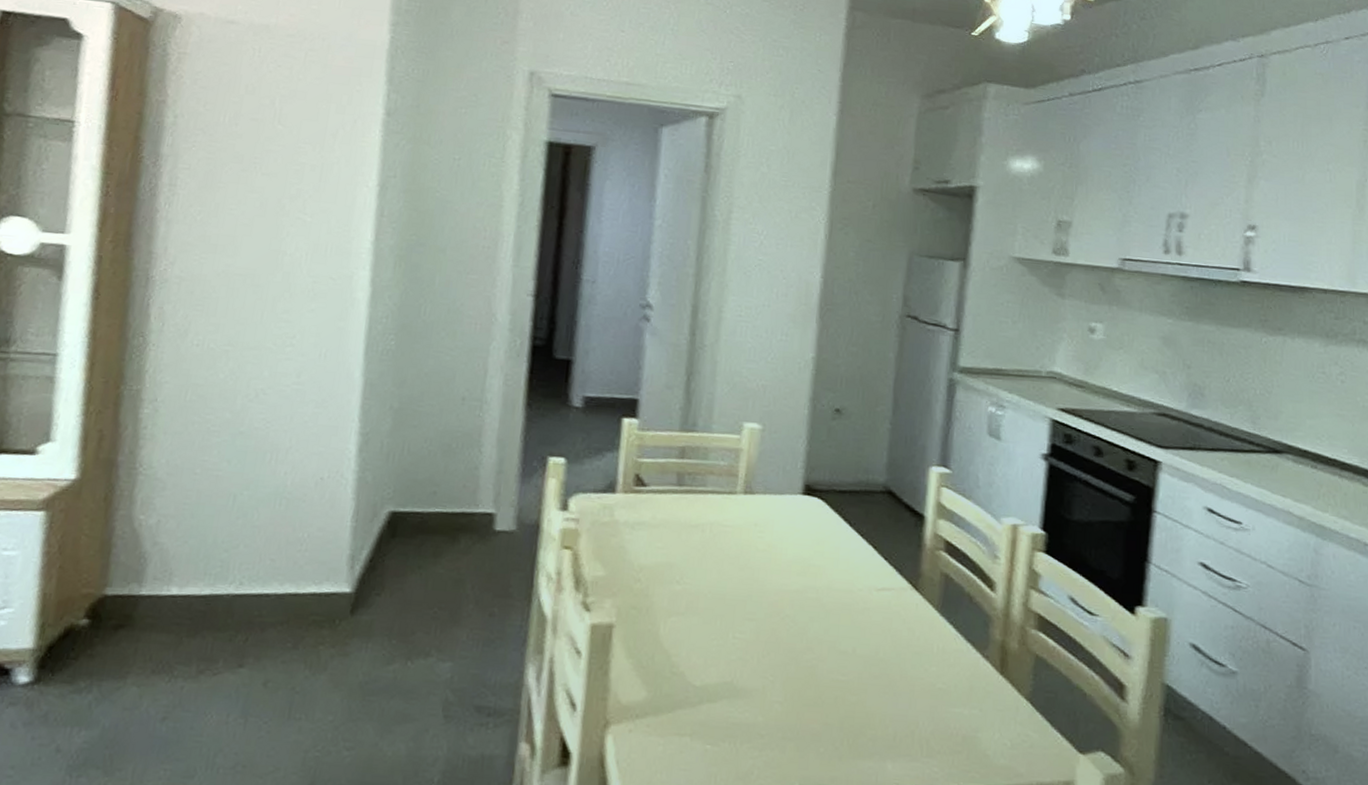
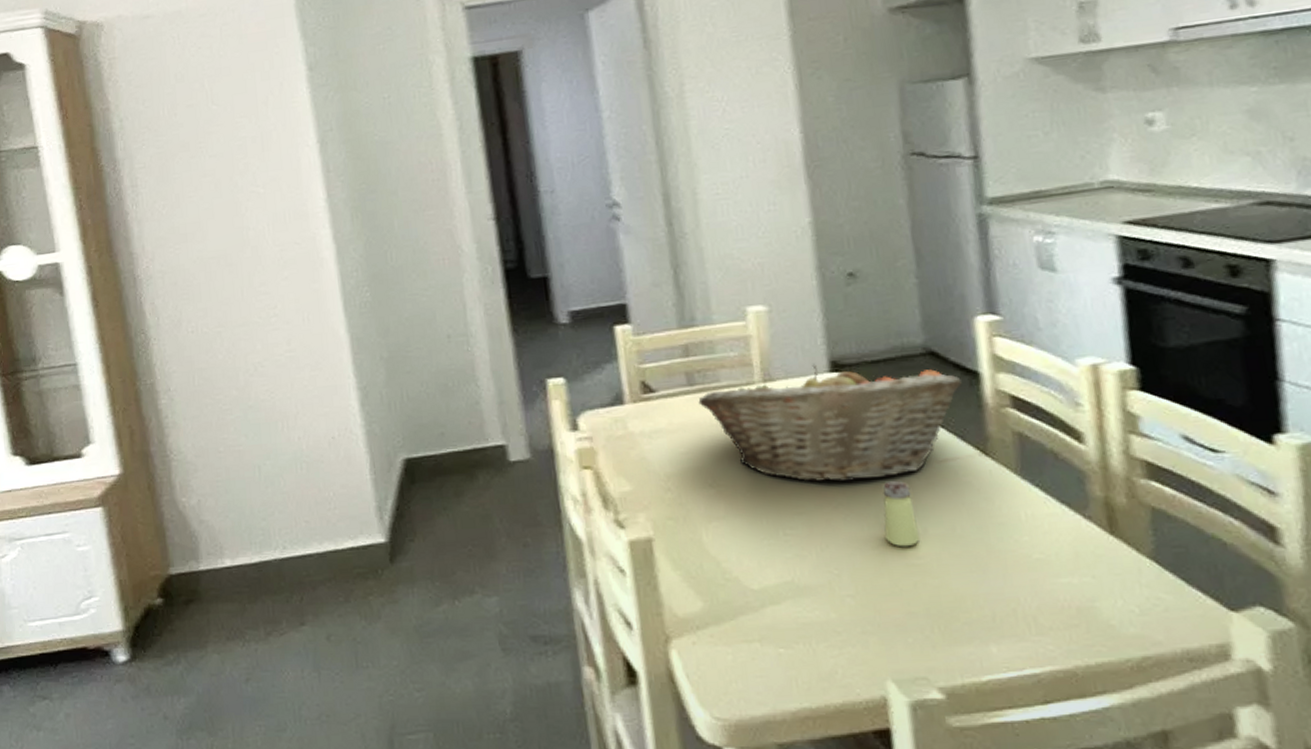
fruit basket: none [683,484,909,598] -> present [698,364,962,483]
saltshaker: none [819,600,849,664] -> present [883,480,920,547]

